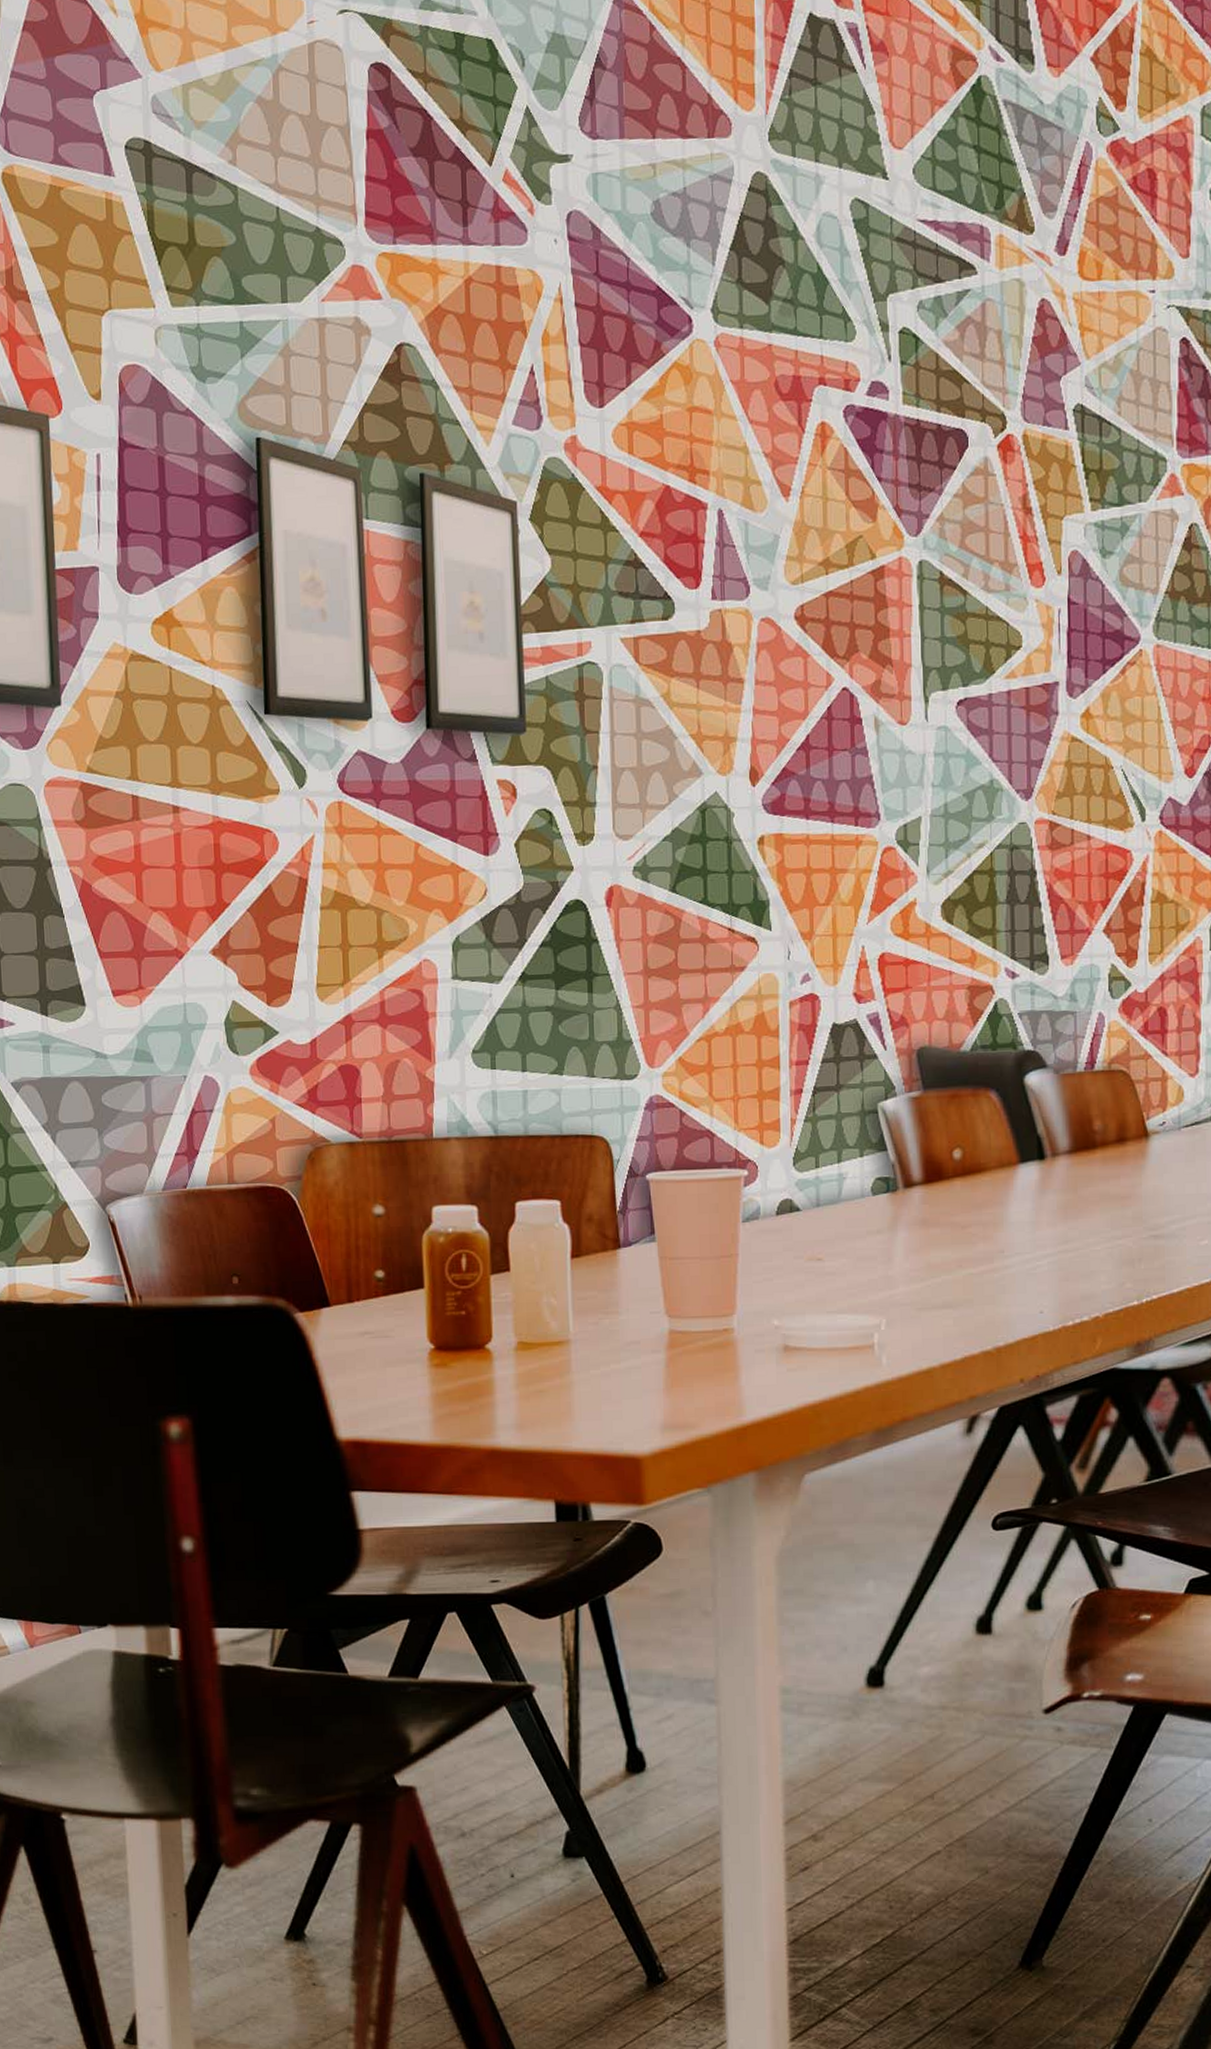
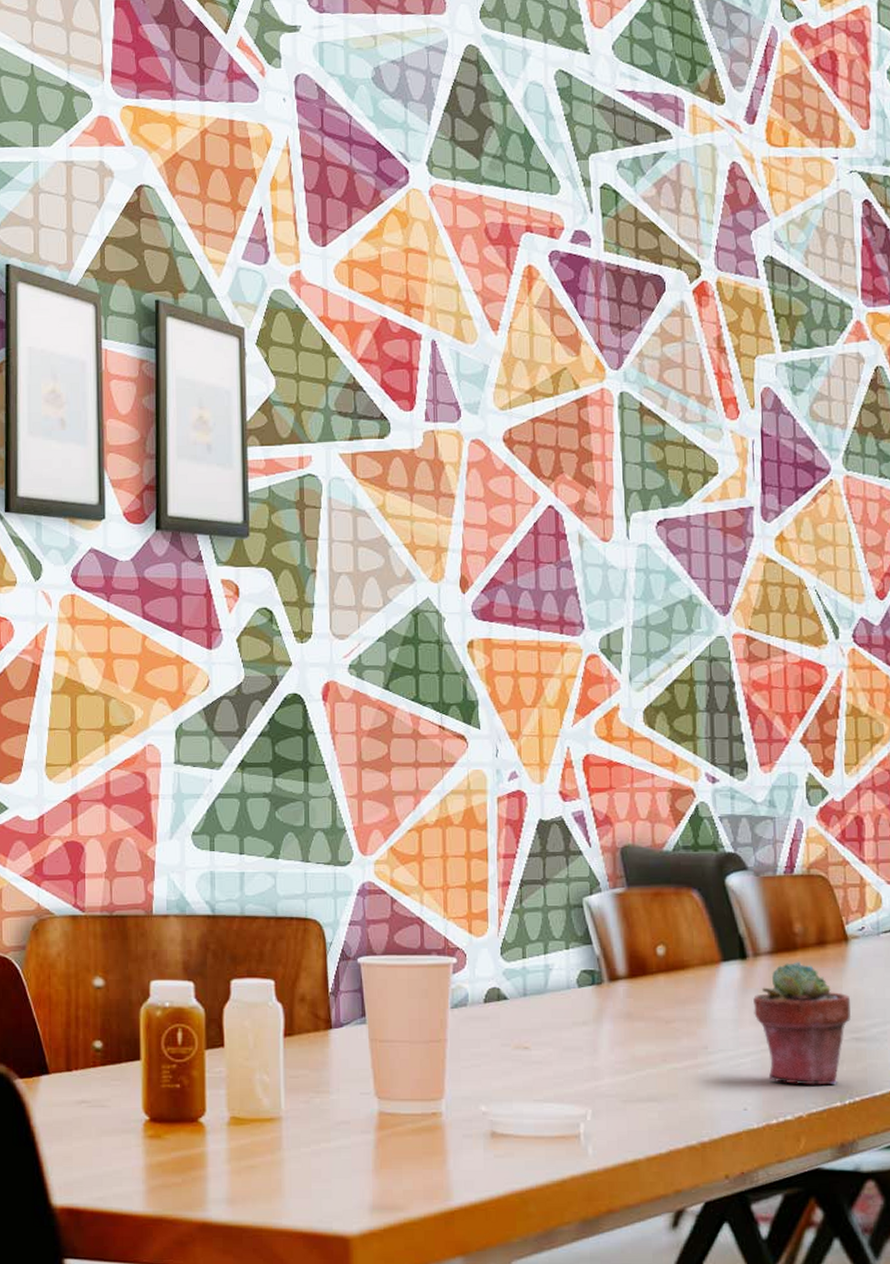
potted succulent: none [1051,1160,1151,1285] -> present [753,961,852,1085]

